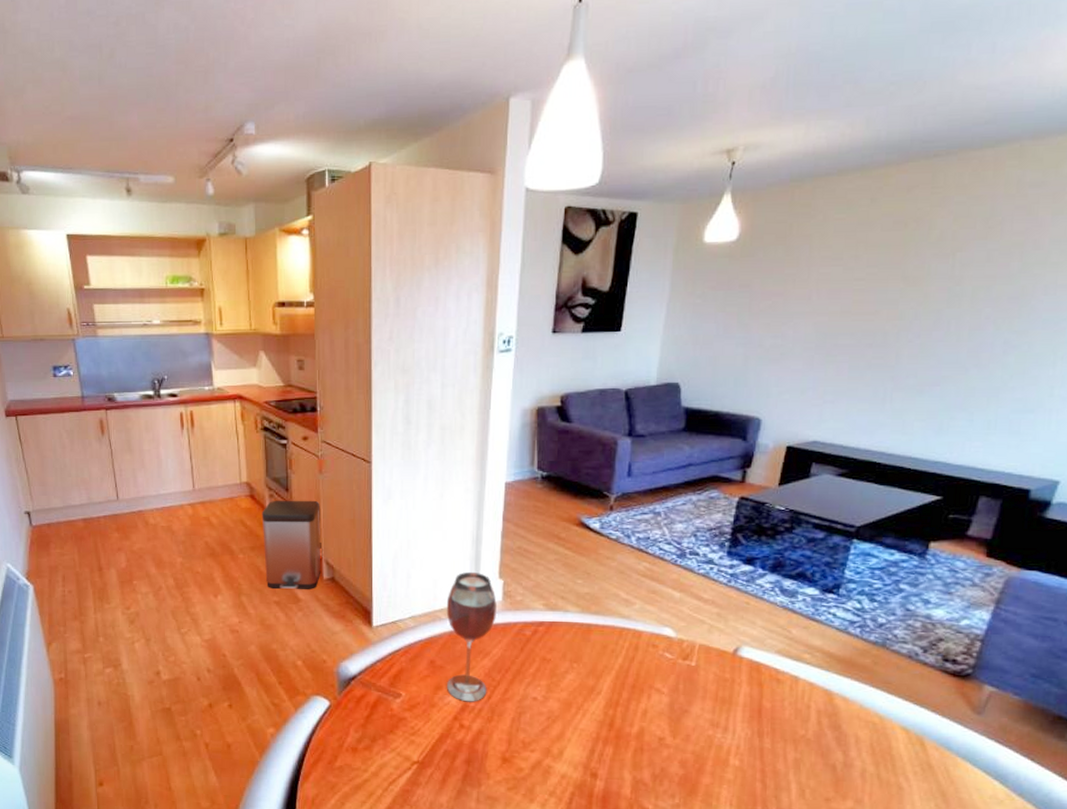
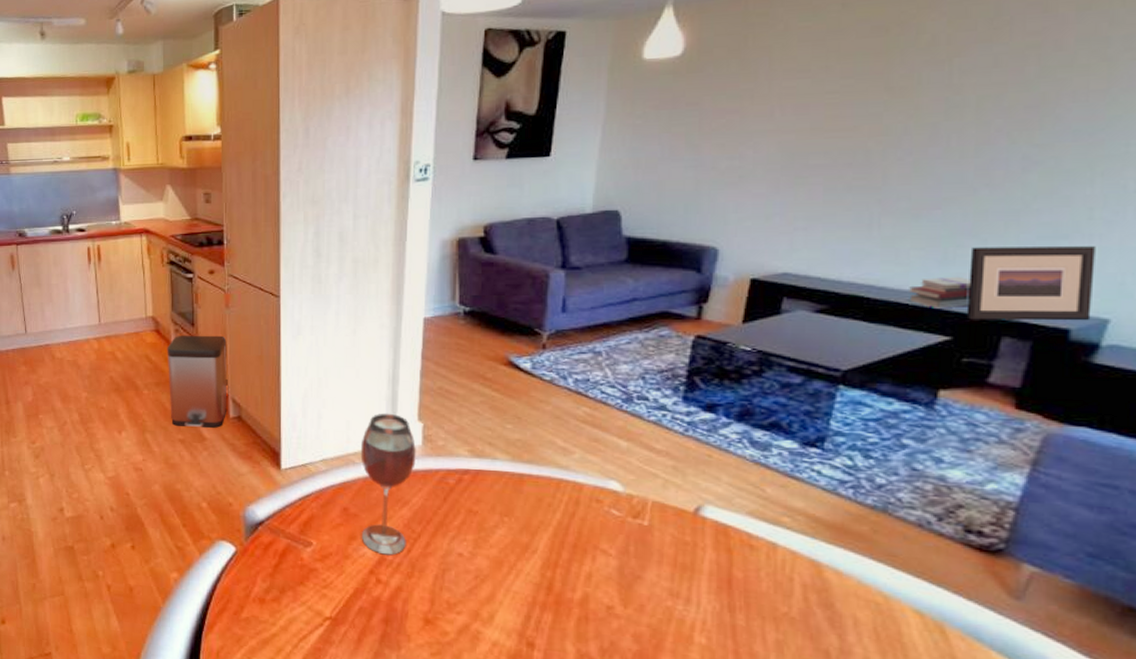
books: none [911,444,959,472] -> present [909,276,971,309]
picture frame: none [954,419,1053,483] -> present [966,246,1095,321]

